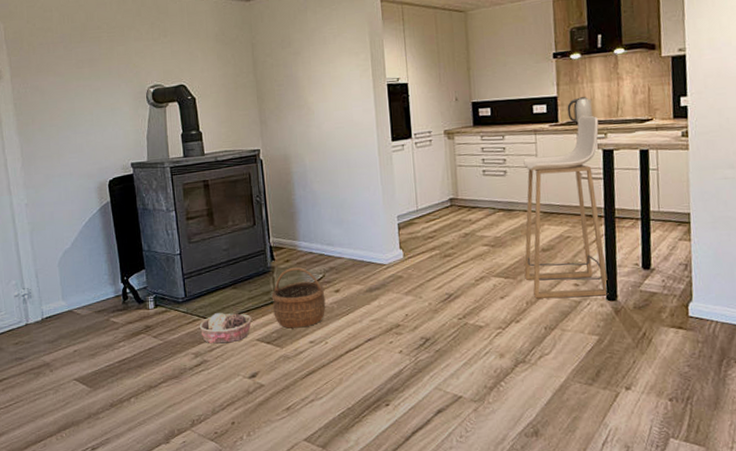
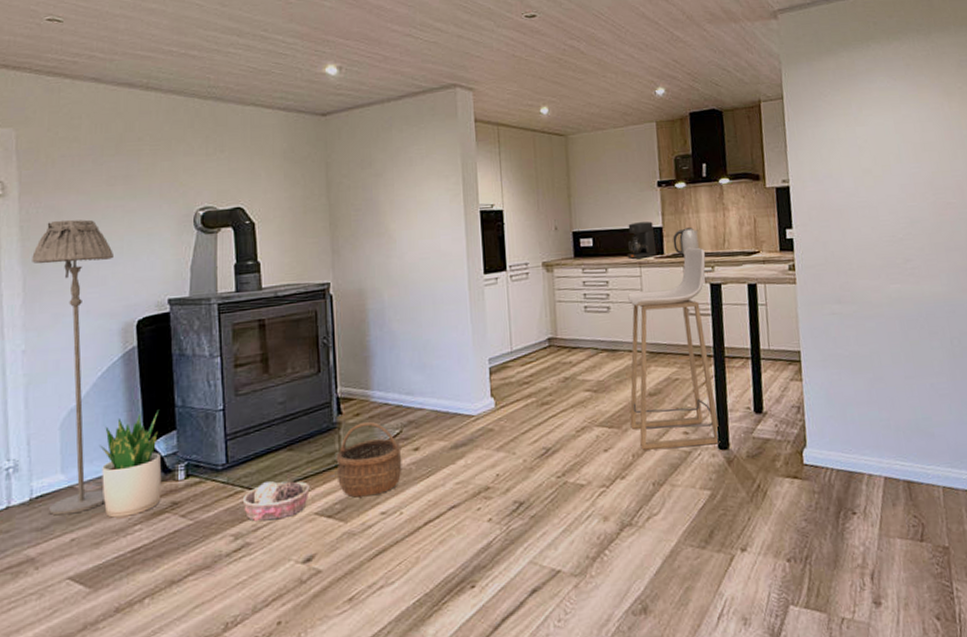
floor lamp: none [25,97,97,332] -> present [32,219,115,516]
planter: none [89,253,137,336] -> present [100,411,162,518]
coffee maker: none [523,91,552,127] -> present [627,221,657,260]

